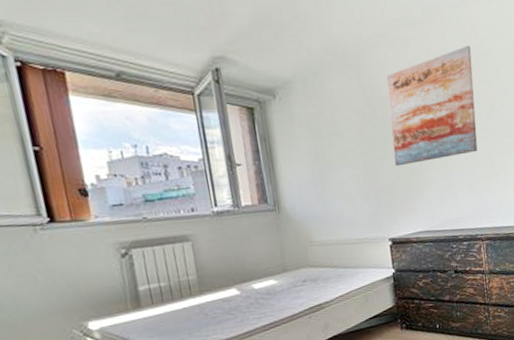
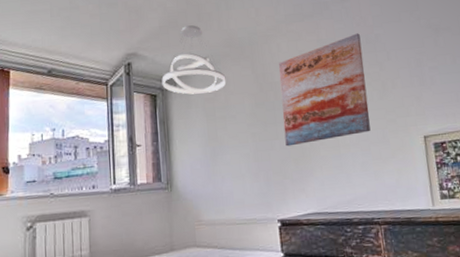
pendant light: none [257,25,331,108] -> present [161,25,226,95]

